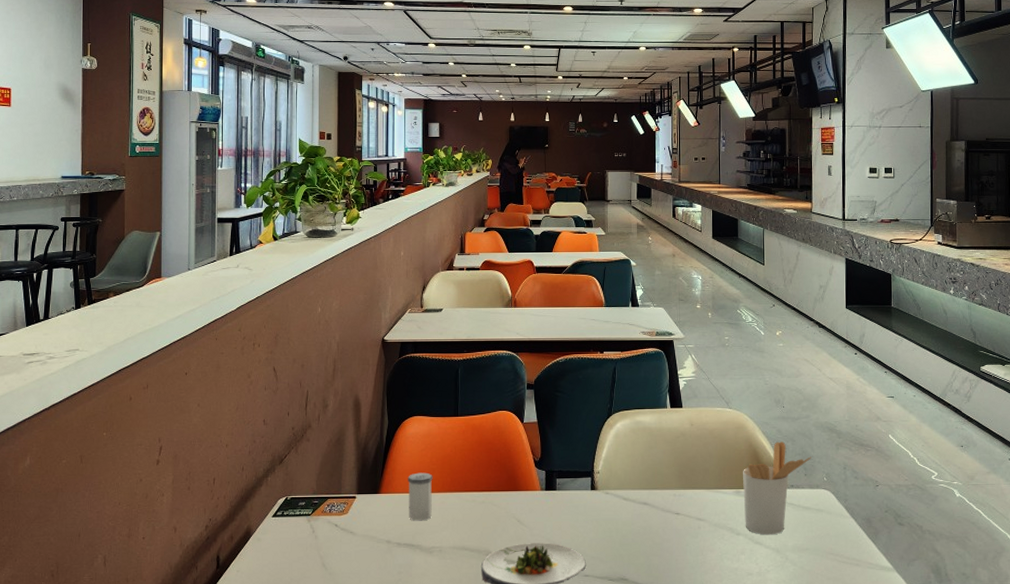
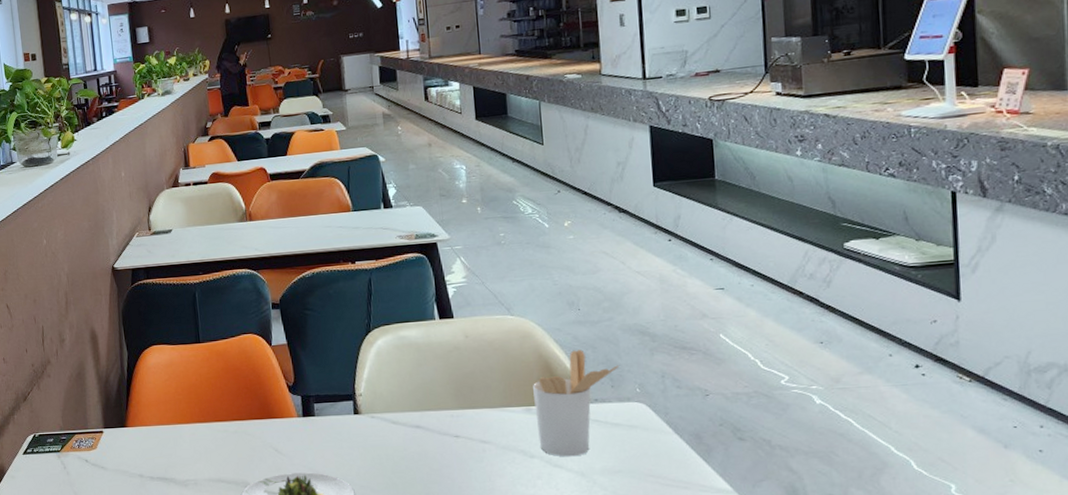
salt shaker: present [408,472,433,521] -> none [154,403,183,454]

